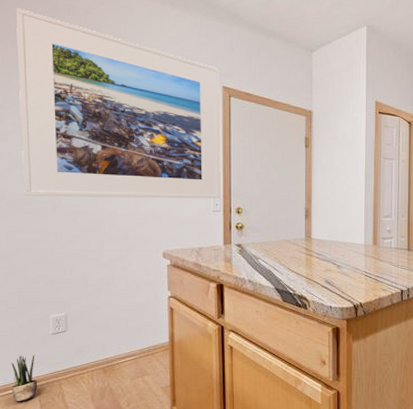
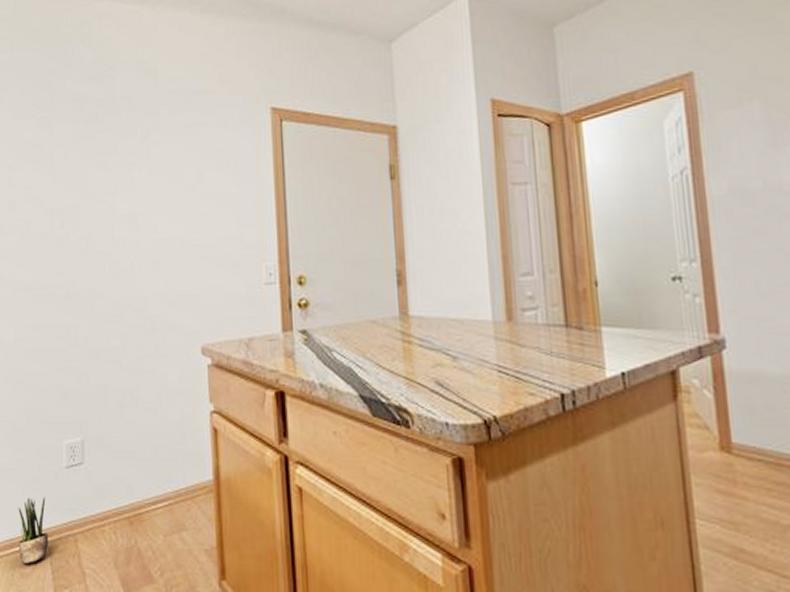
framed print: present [16,8,220,199] -> none [27,46,275,280]

